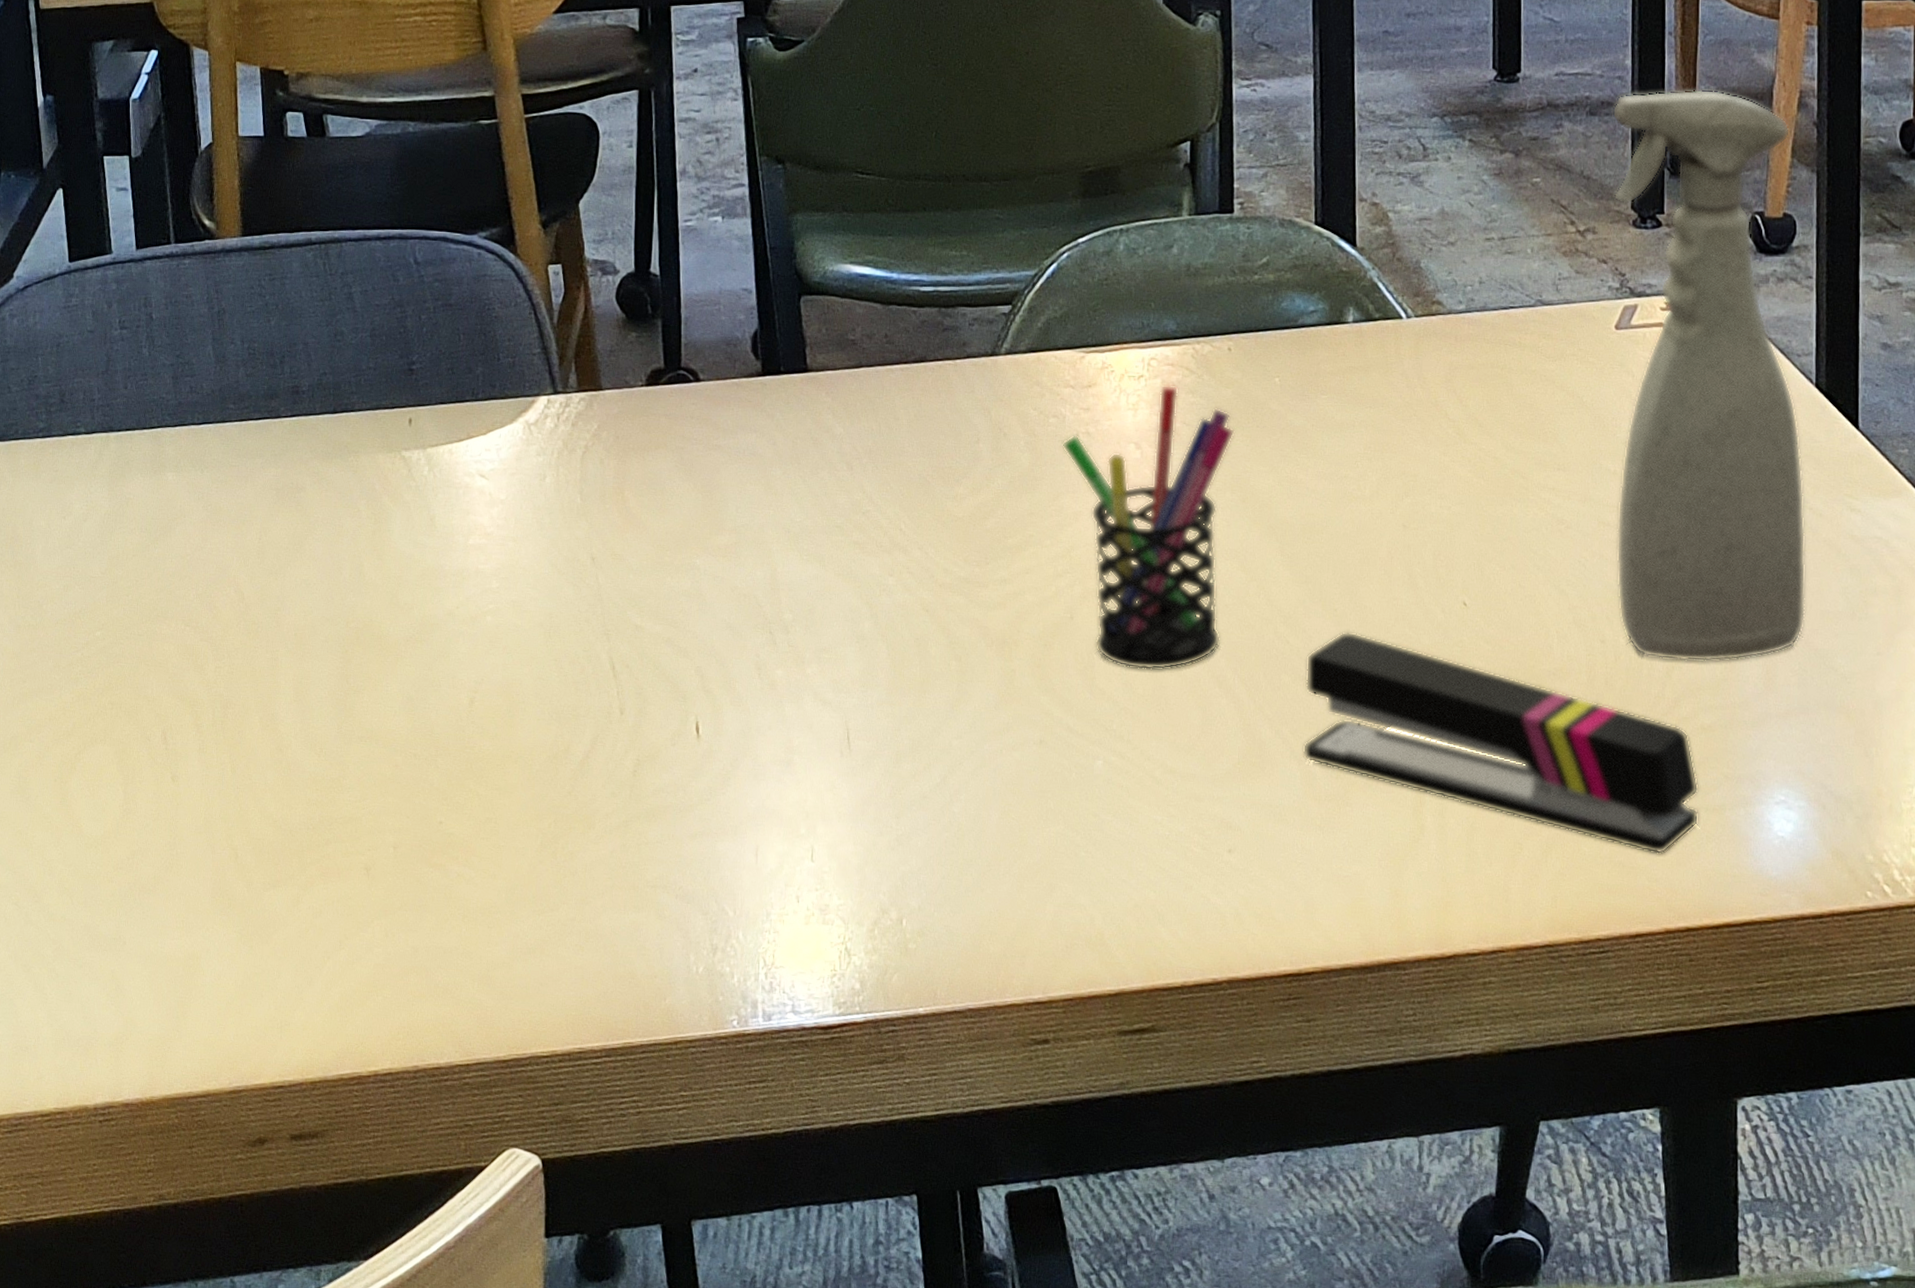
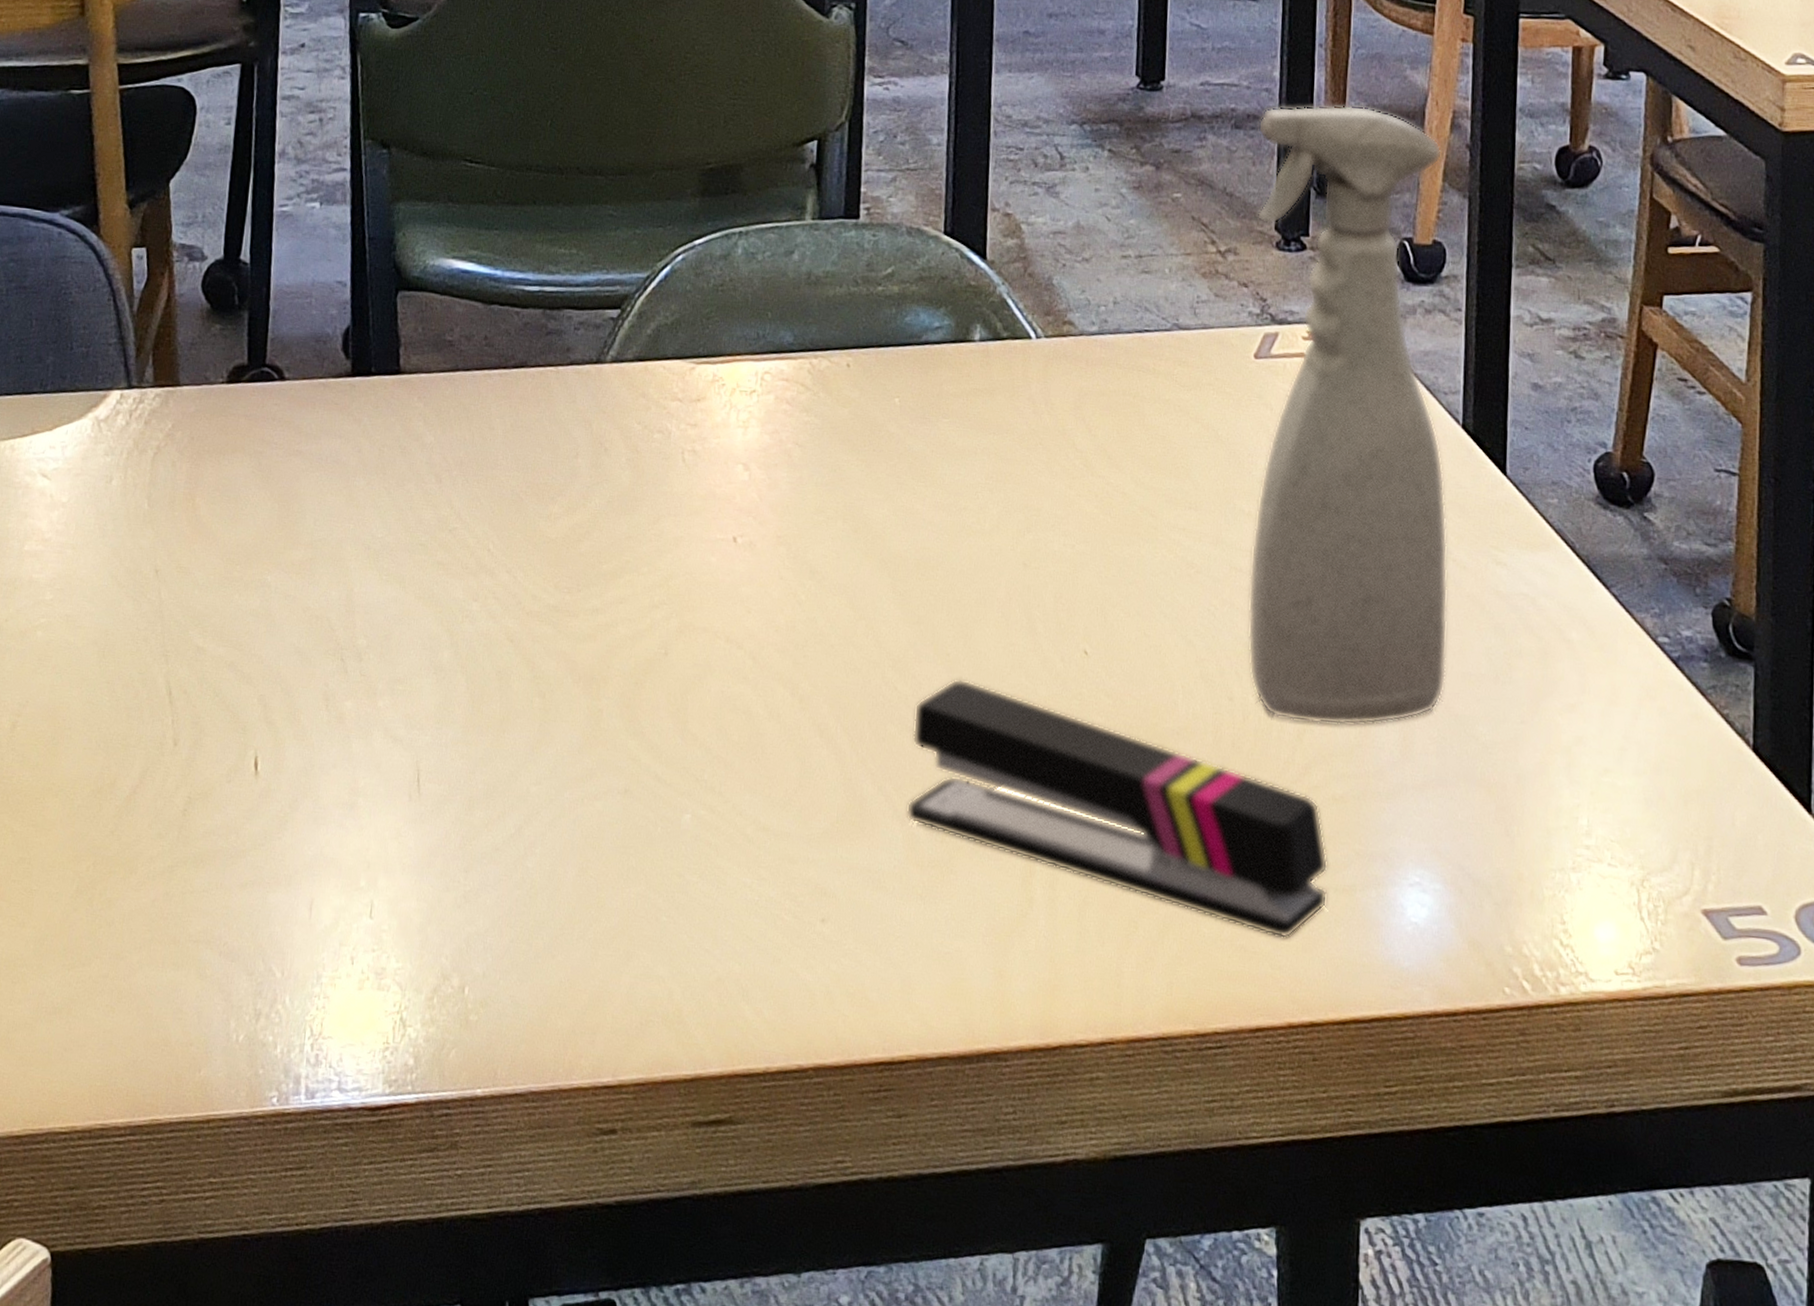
pen holder: present [1062,384,1235,670] -> none [665,401,850,715]

